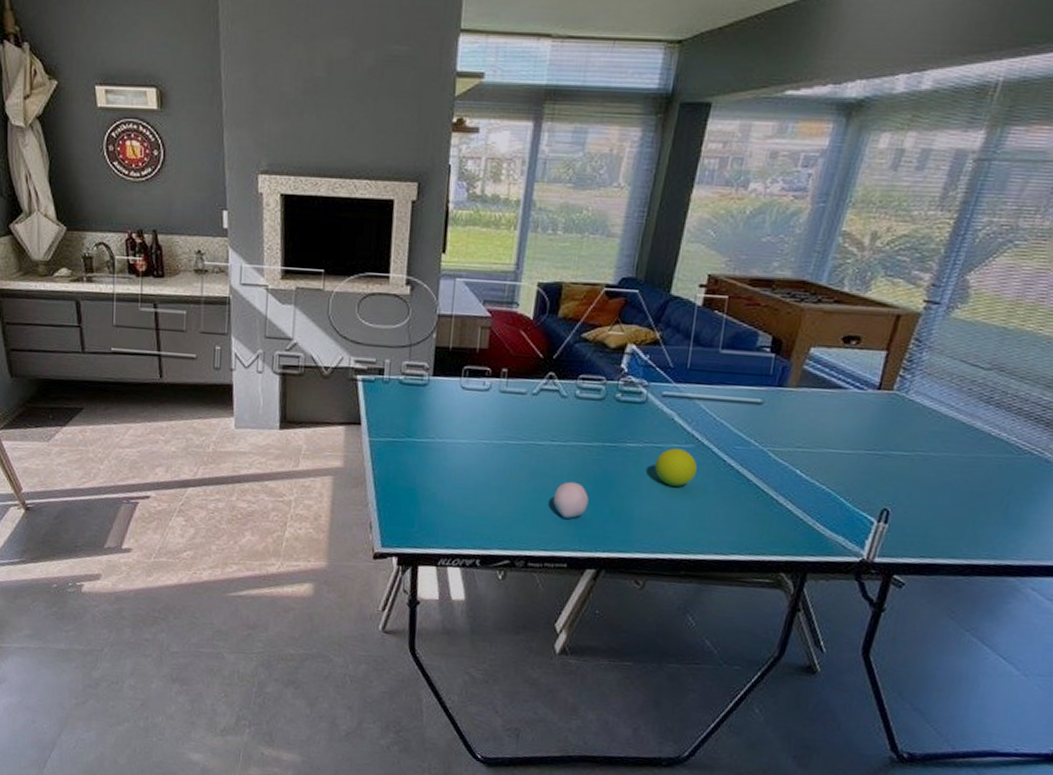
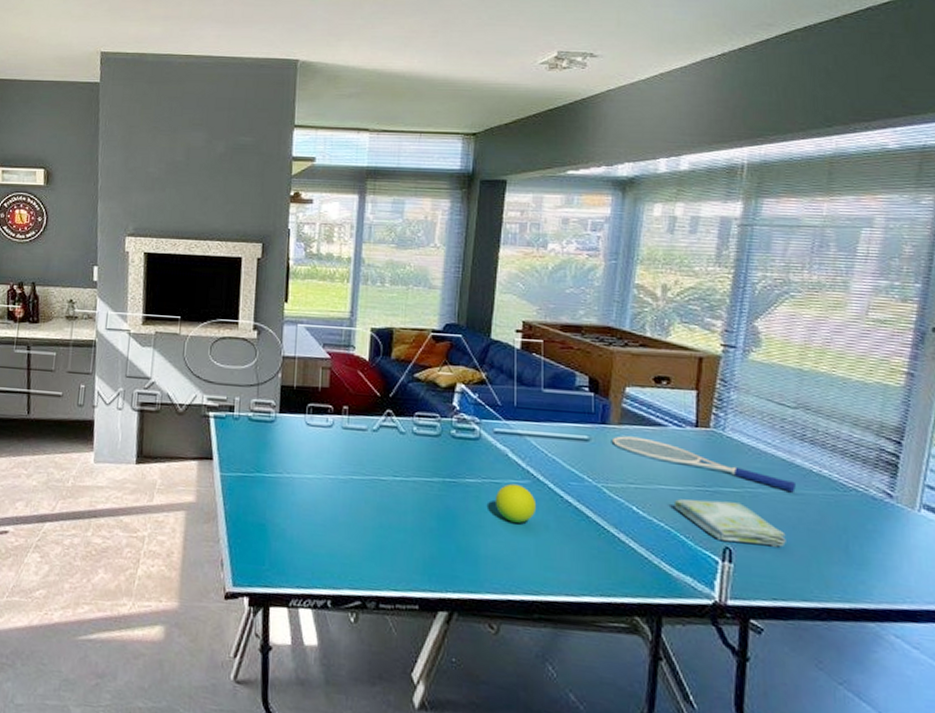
ball: present [552,481,589,519] -> none [399,517,434,556]
tennis racket: none [787,399,970,456] -> present [613,435,796,493]
towel: none [839,462,948,509] -> present [673,499,786,547]

